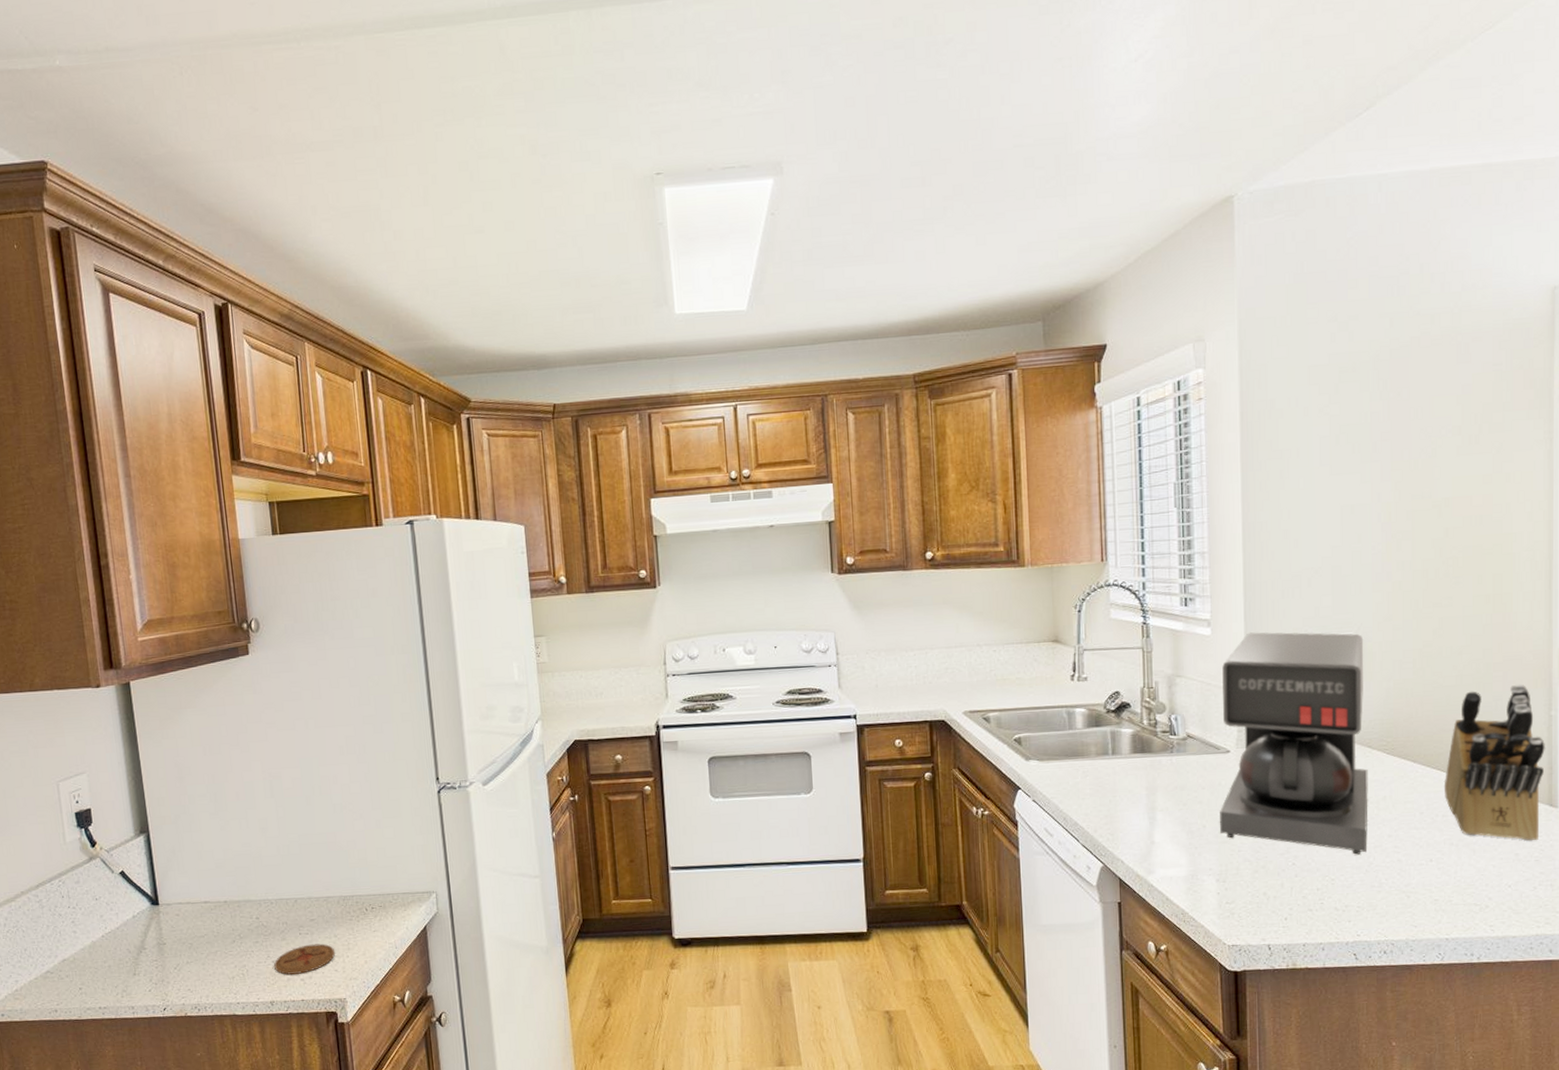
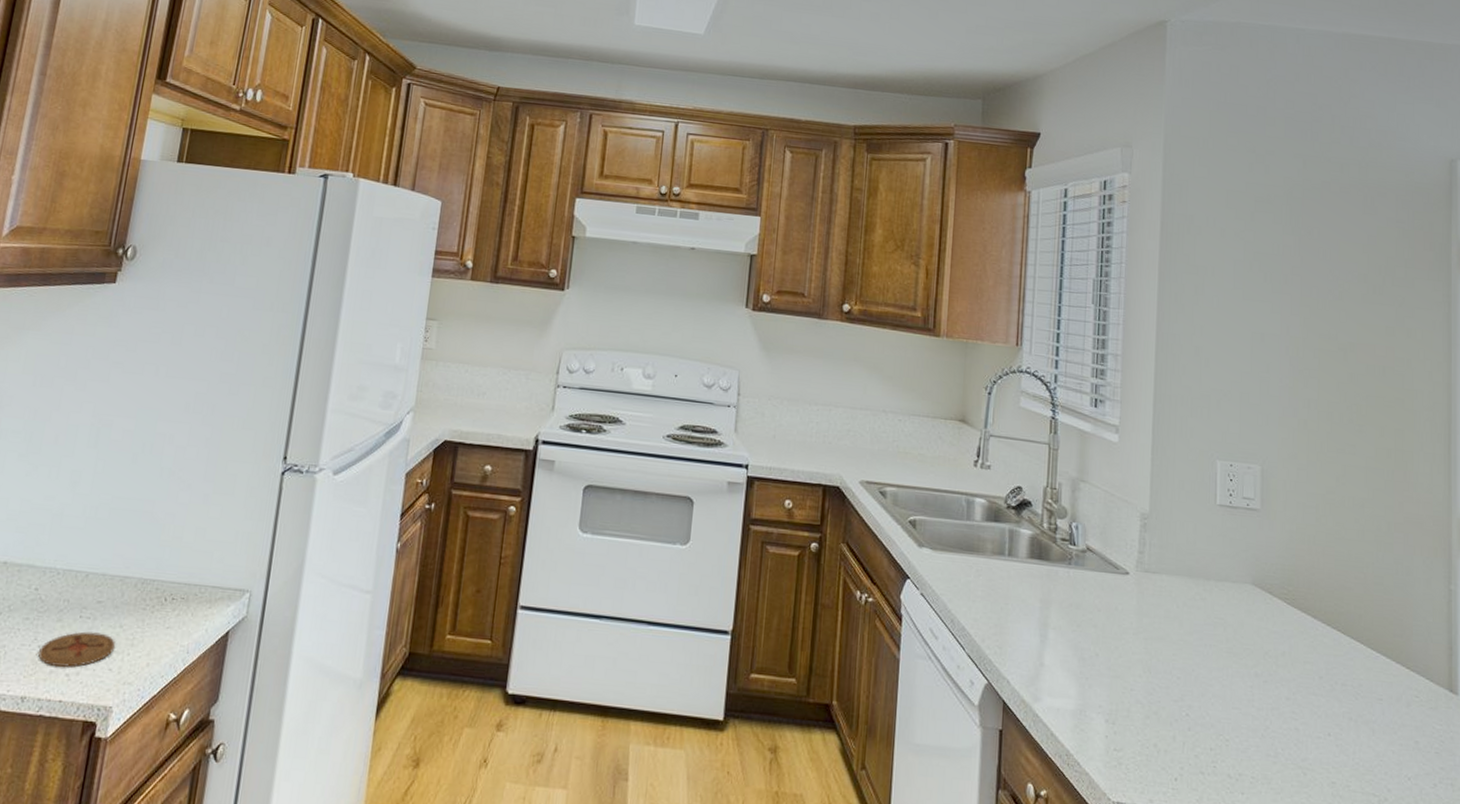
coffee maker: present [1220,632,1369,855] -> none [1113,446,1269,715]
knife block: present [1443,684,1546,842] -> none [1343,549,1446,730]

